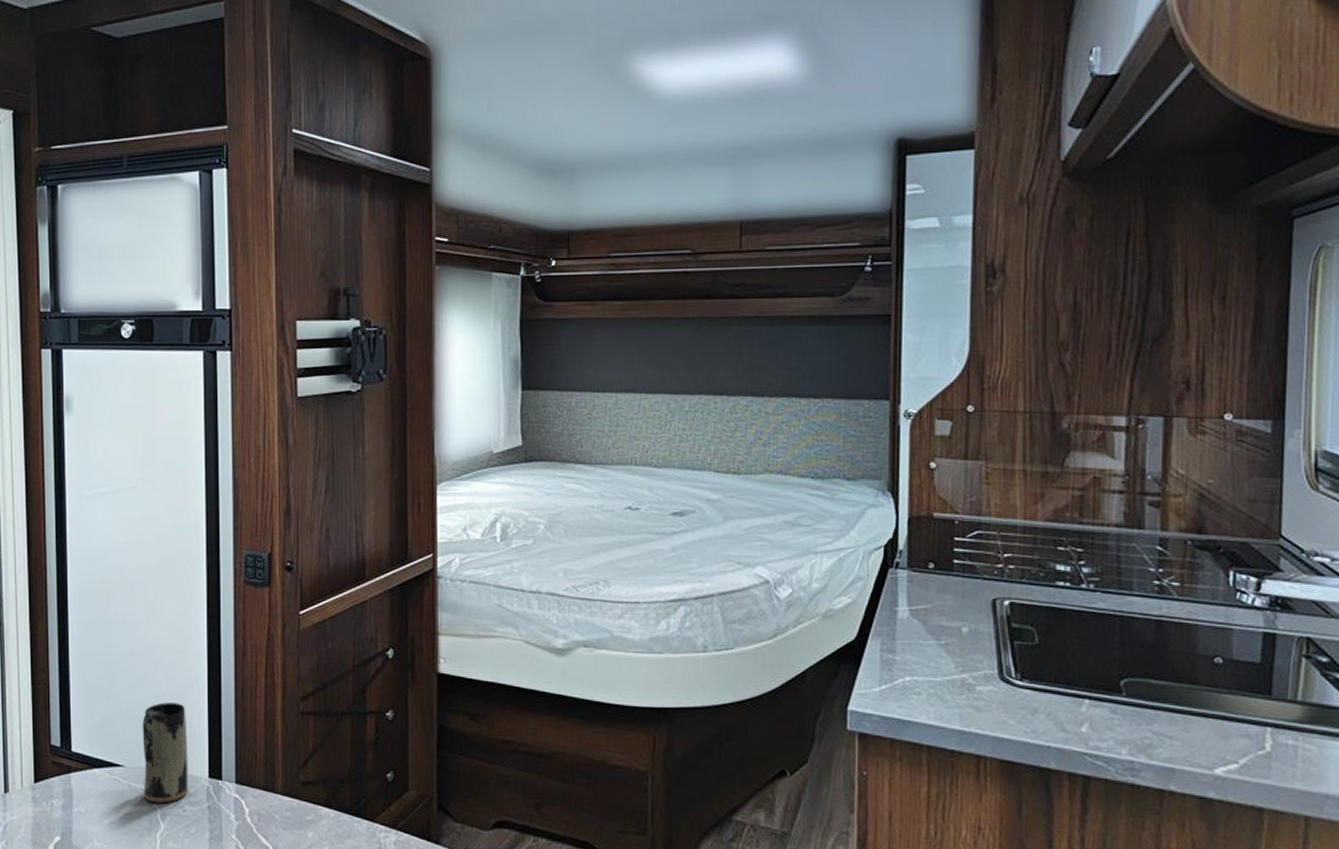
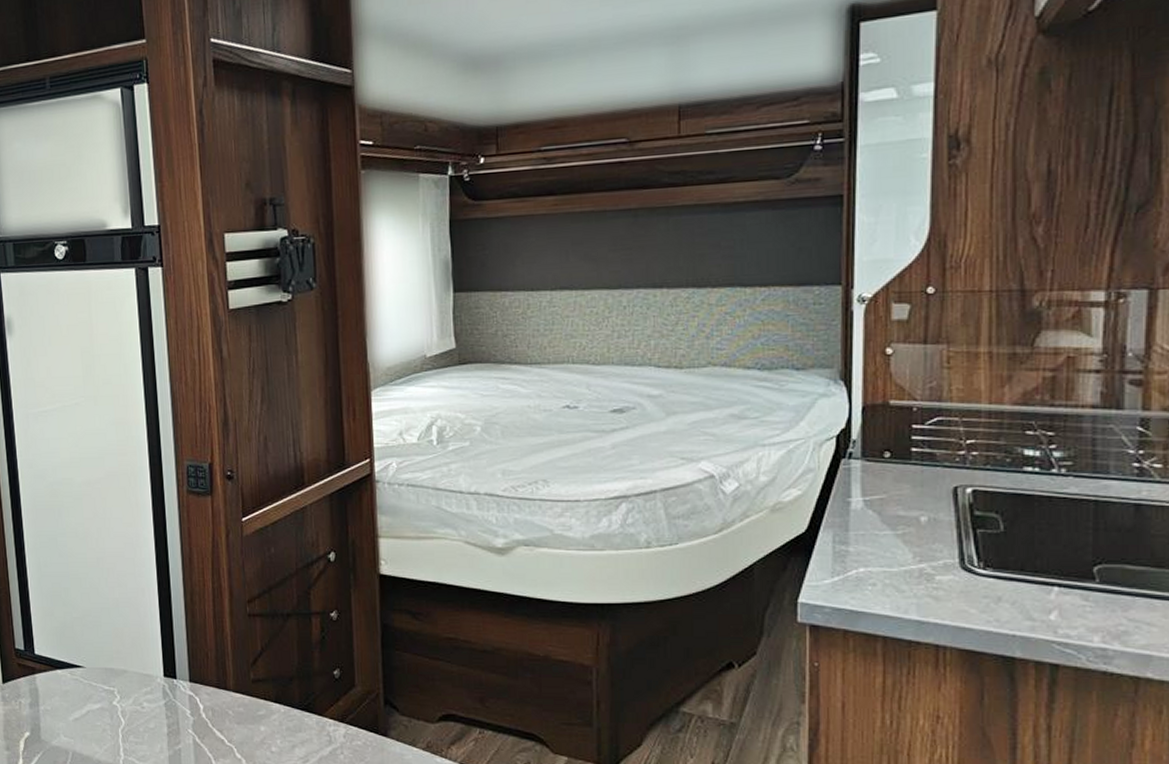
mug: present [142,702,189,803] -> none [98,607,146,701]

